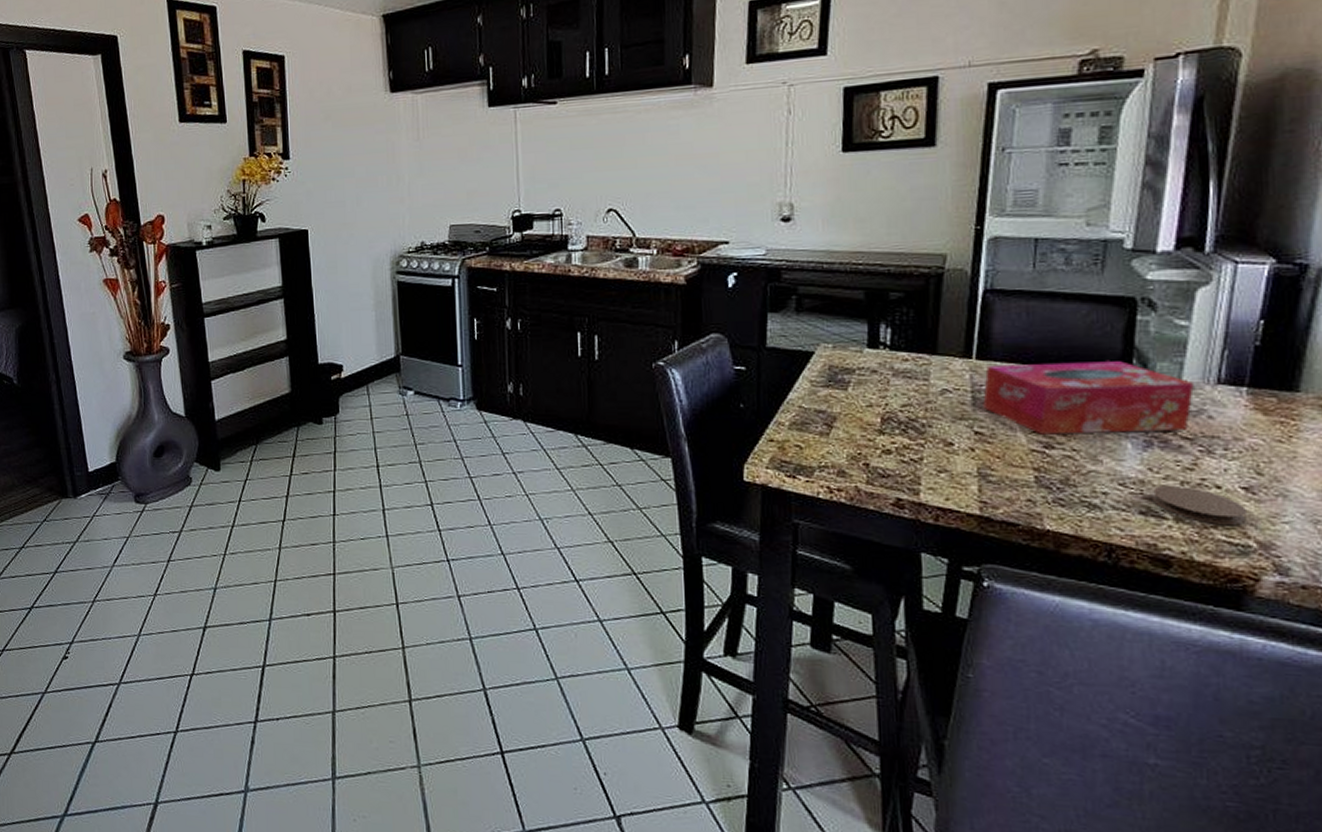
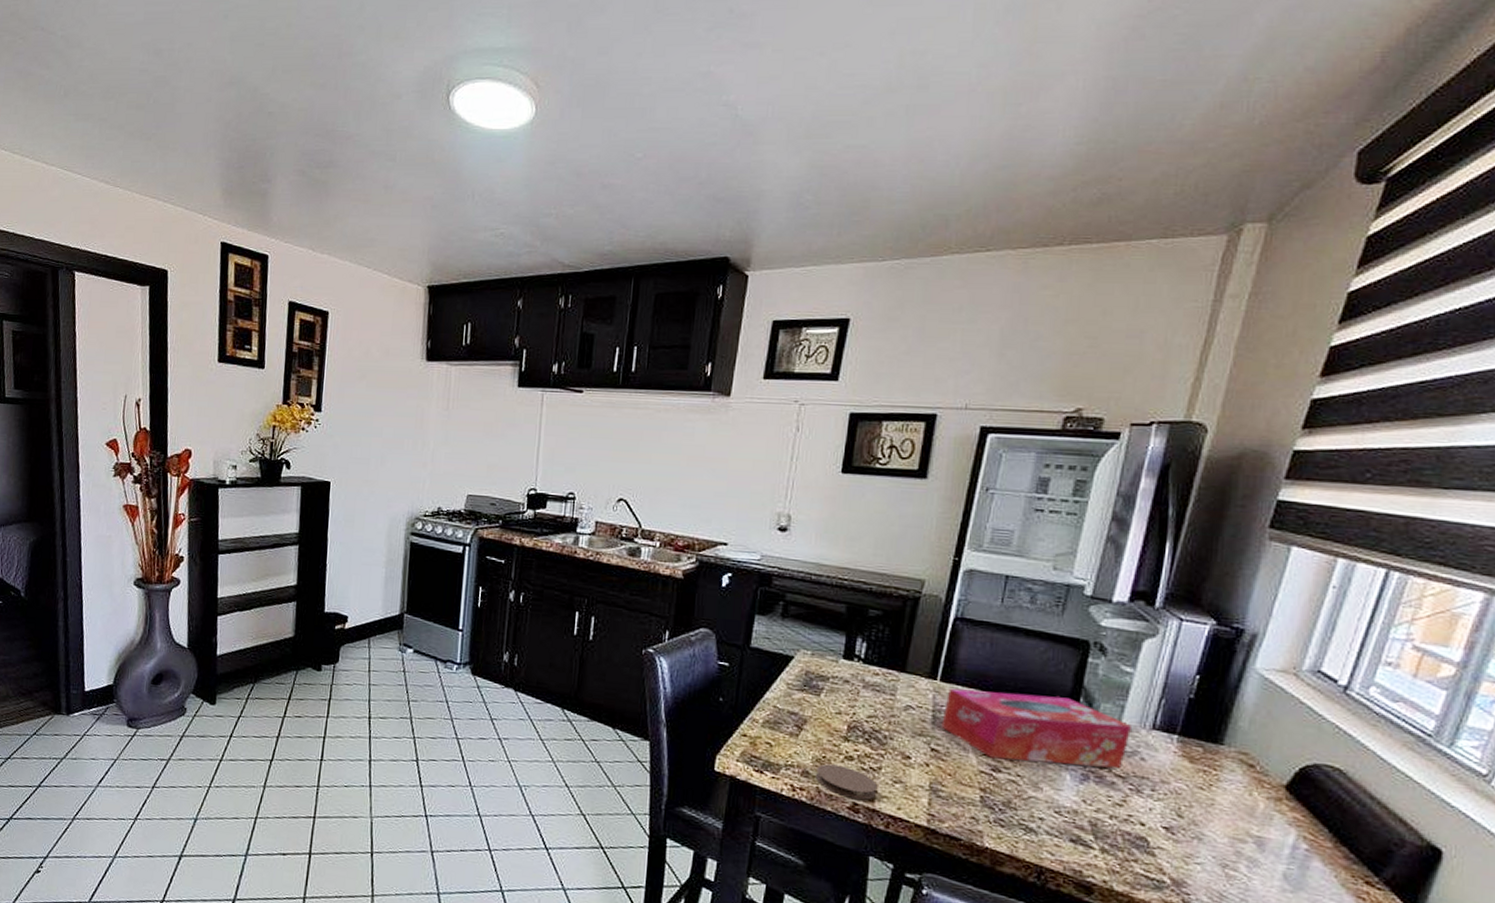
coaster: none [852,460,922,494] -> present [815,764,878,800]
coaster: present [1151,485,1247,525] -> none [1082,817,1165,861]

